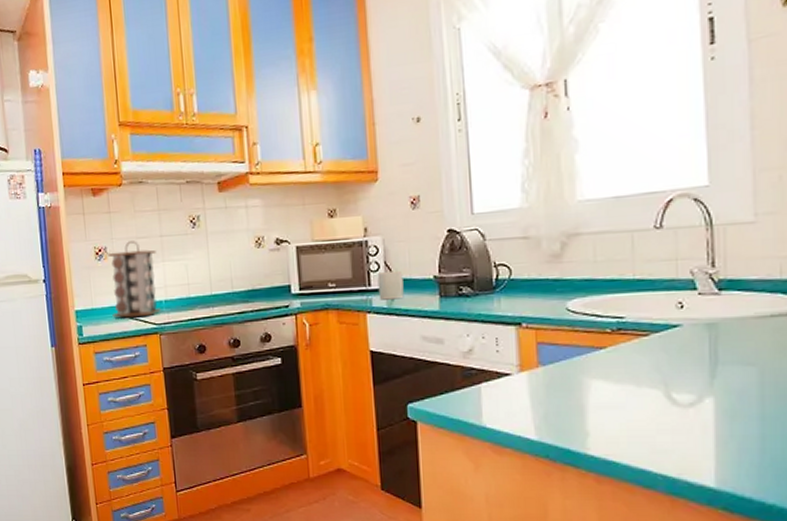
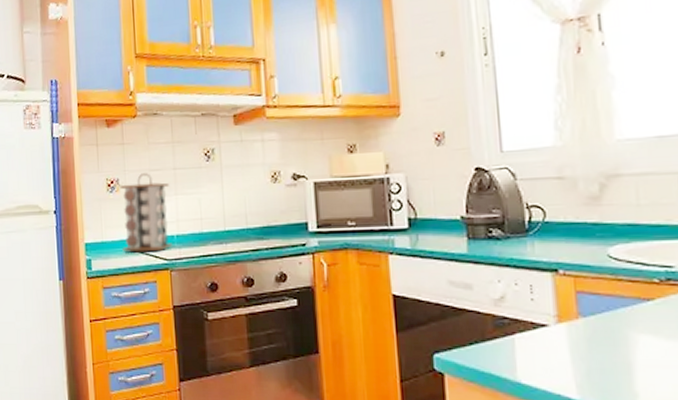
mug: present [377,270,404,300] -> none [400,209,429,241]

